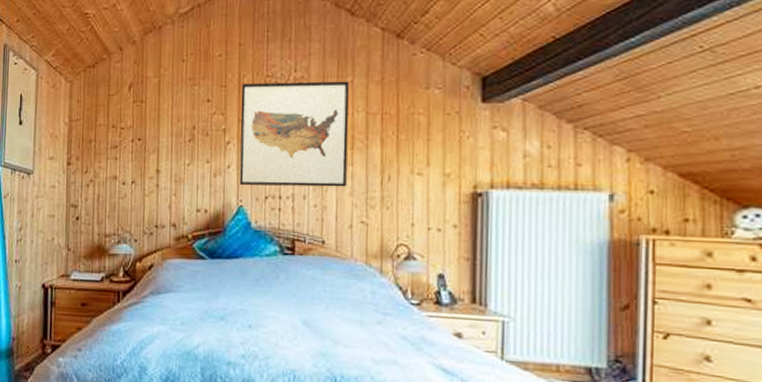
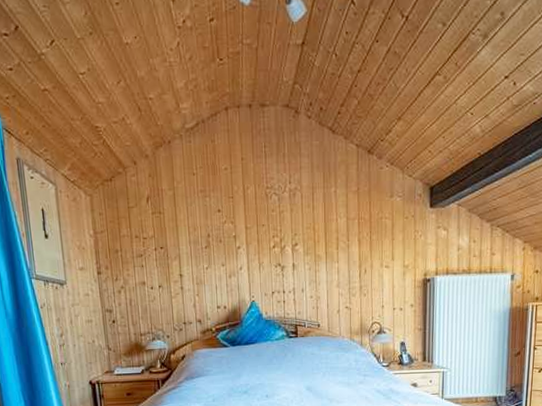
wall art: present [239,81,350,187] -> none [246,191,334,284]

